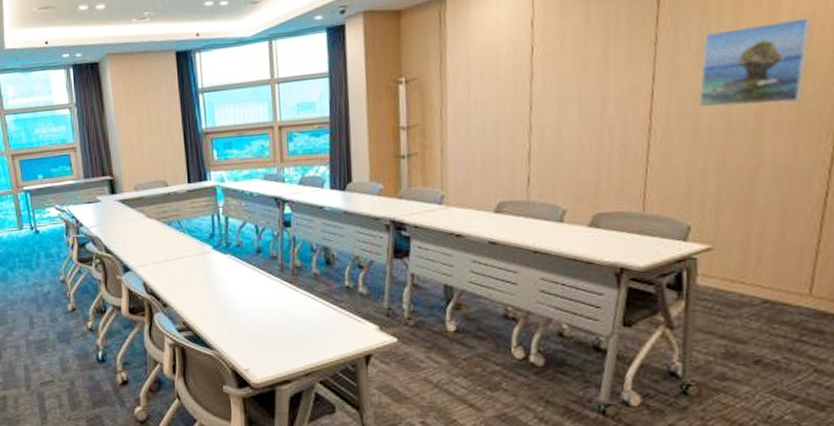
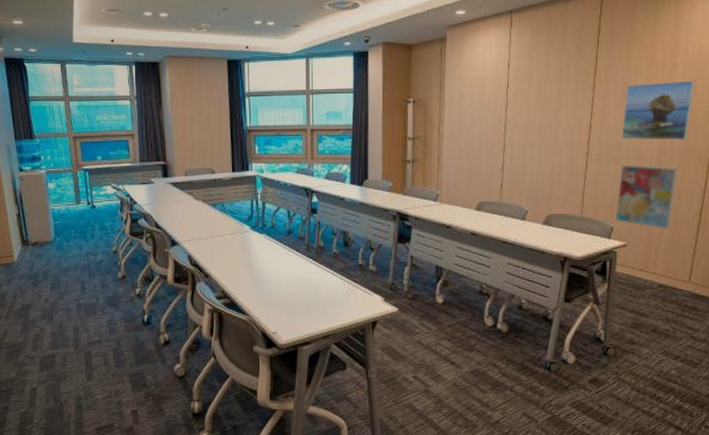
wall art: none [693,139,788,226] -> present [615,164,678,230]

